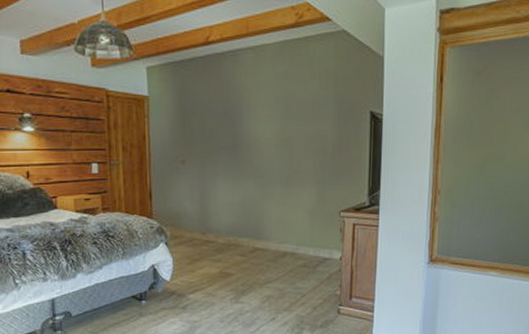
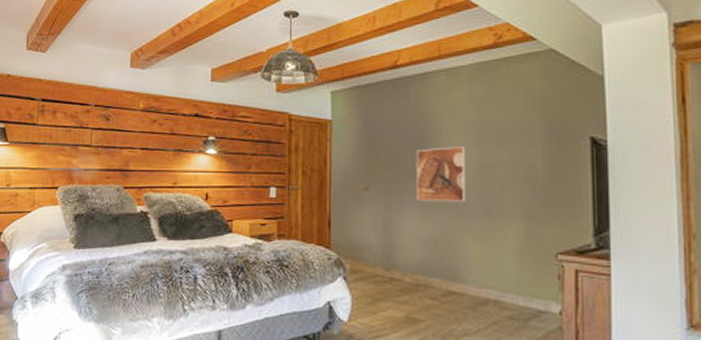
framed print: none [227,121,269,172] -> present [416,146,466,202]

